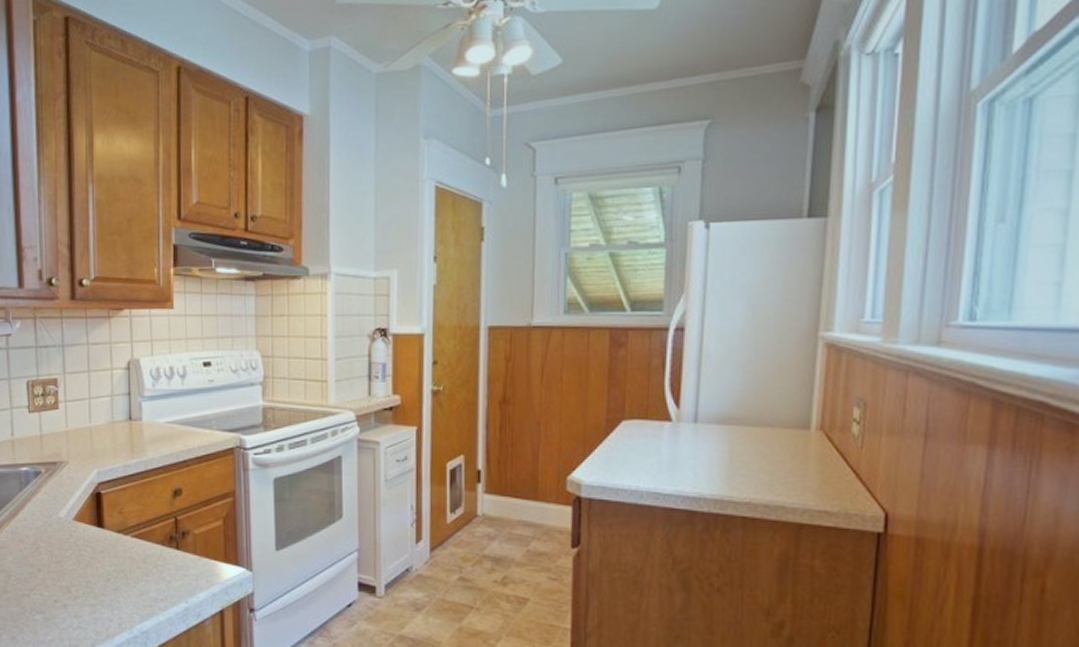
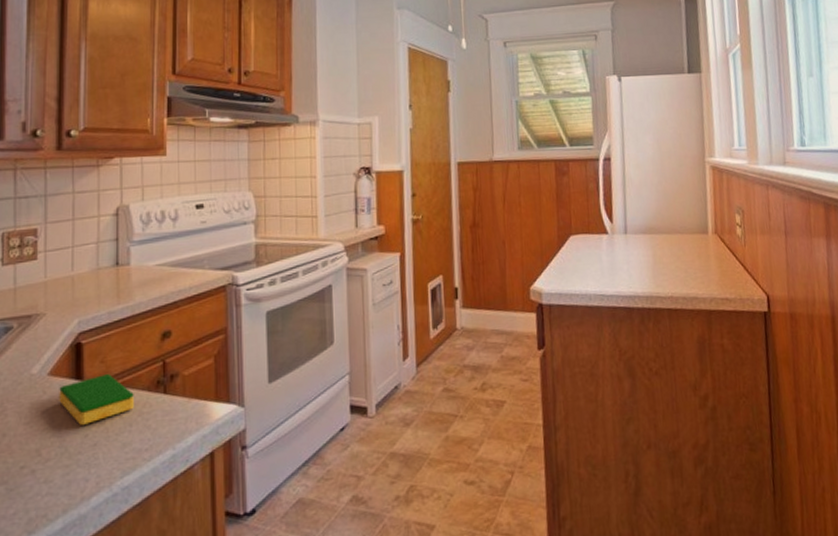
dish sponge: none [83,525,150,570] -> present [59,374,134,425]

